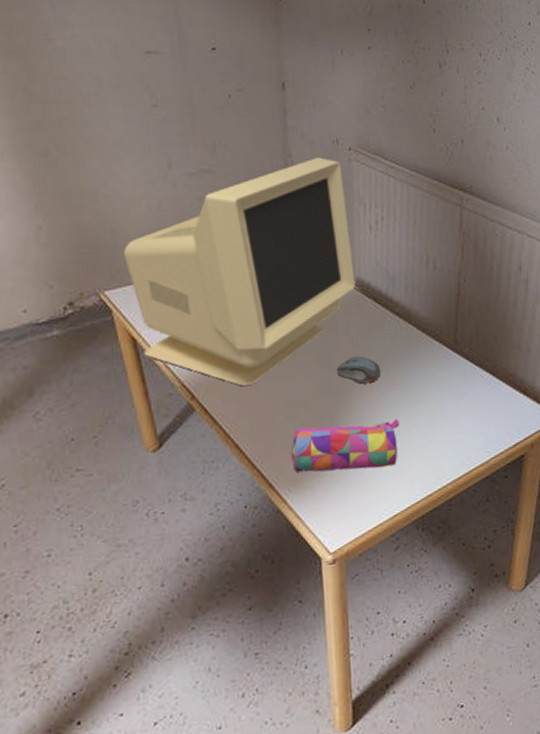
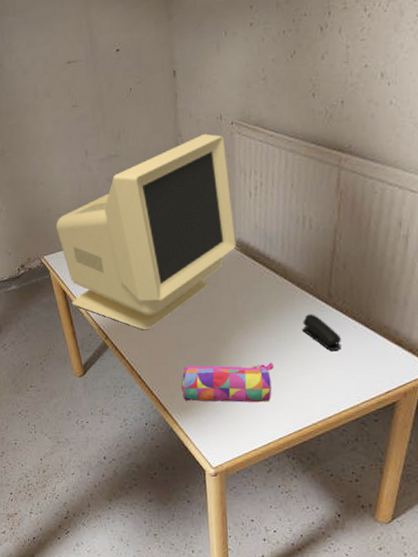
computer mouse: present [336,356,381,384] -> none [218,307,258,331]
stapler: none [429,362,469,403] -> present [302,314,342,351]

